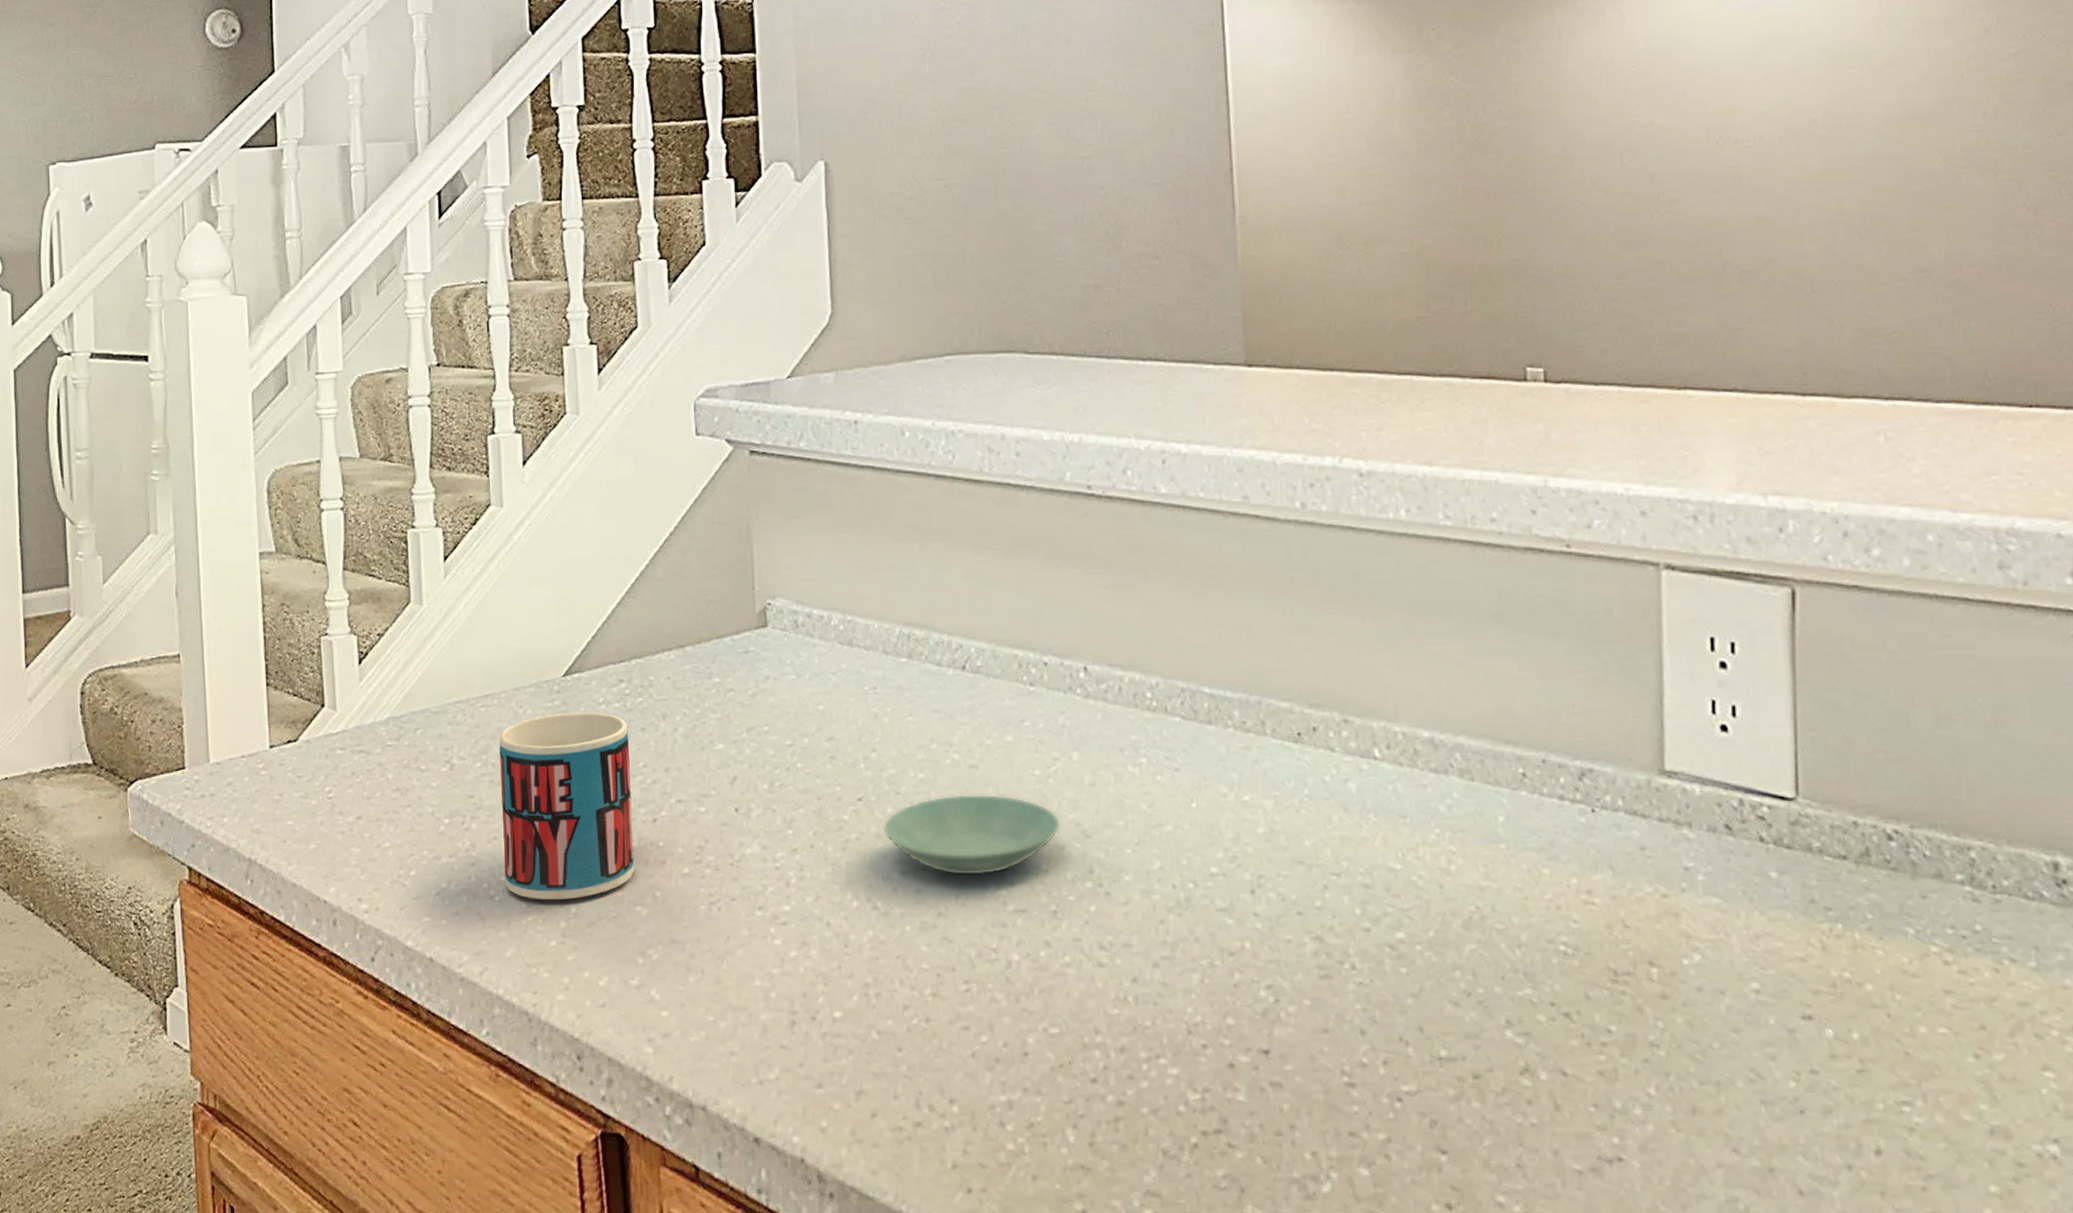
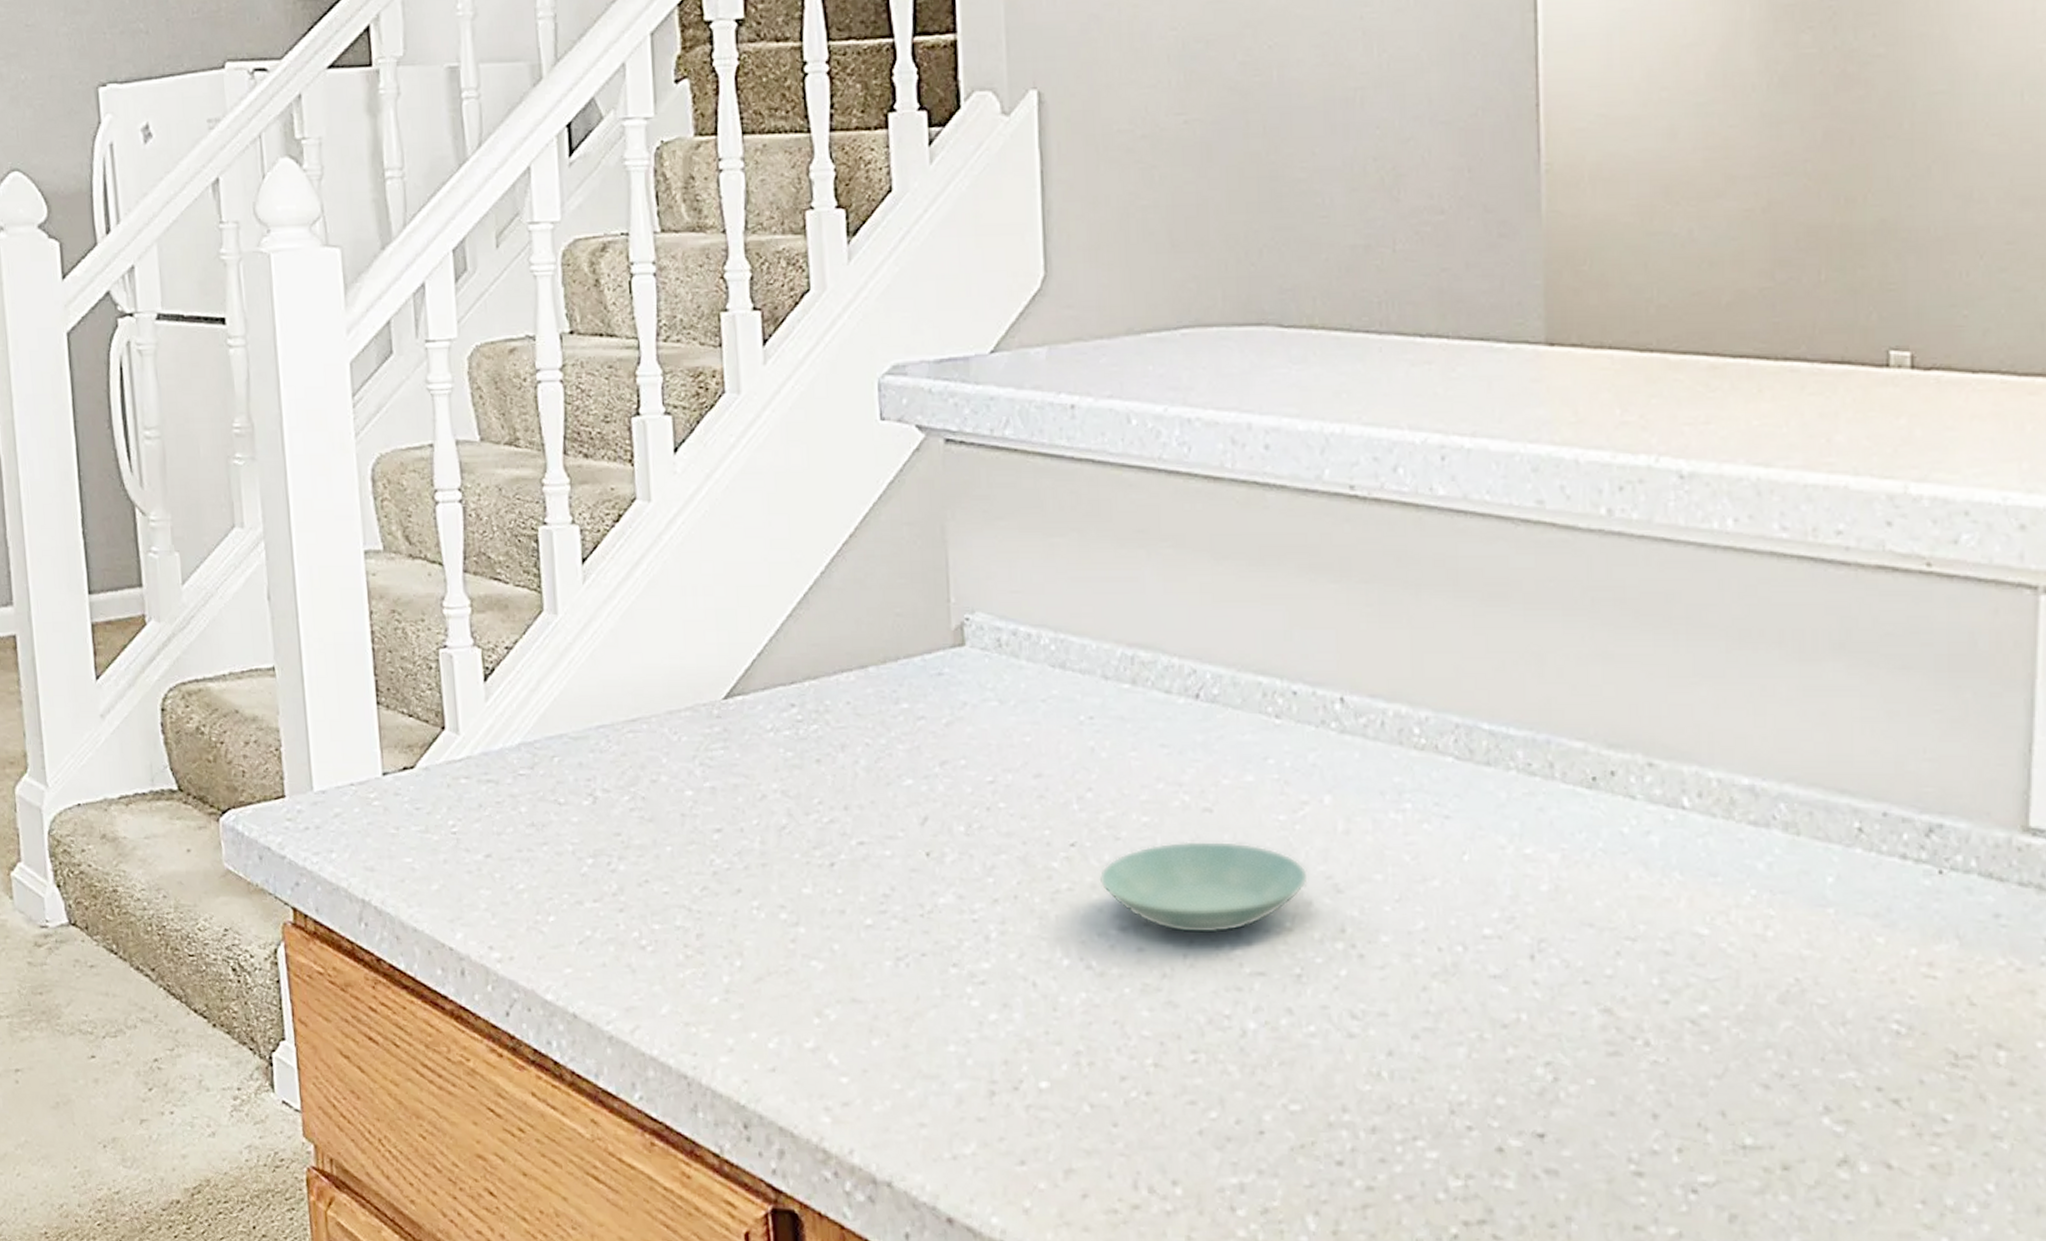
mug: present [499,712,634,900] -> none [649,741,809,952]

